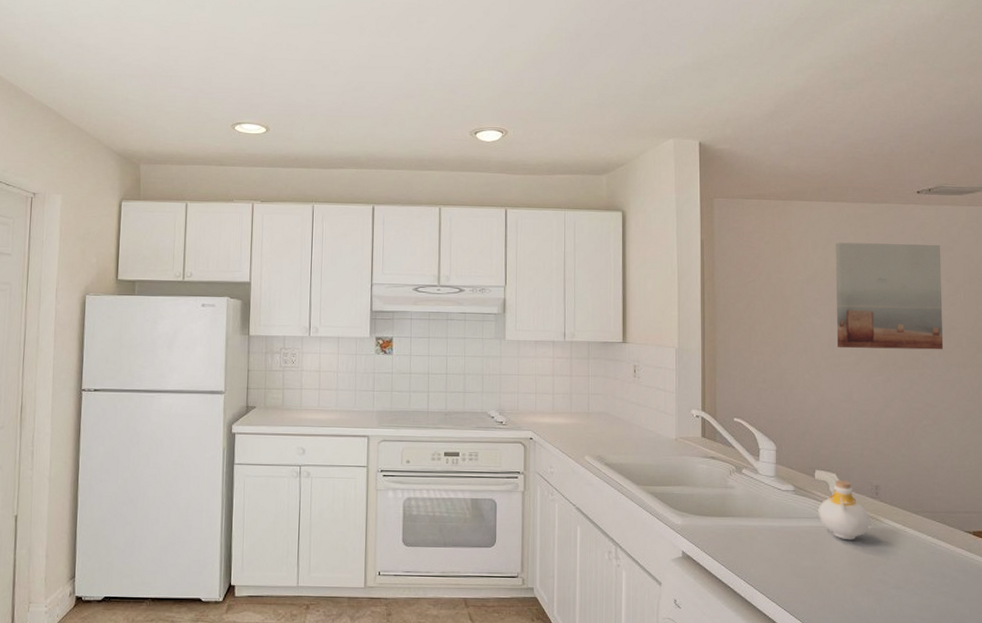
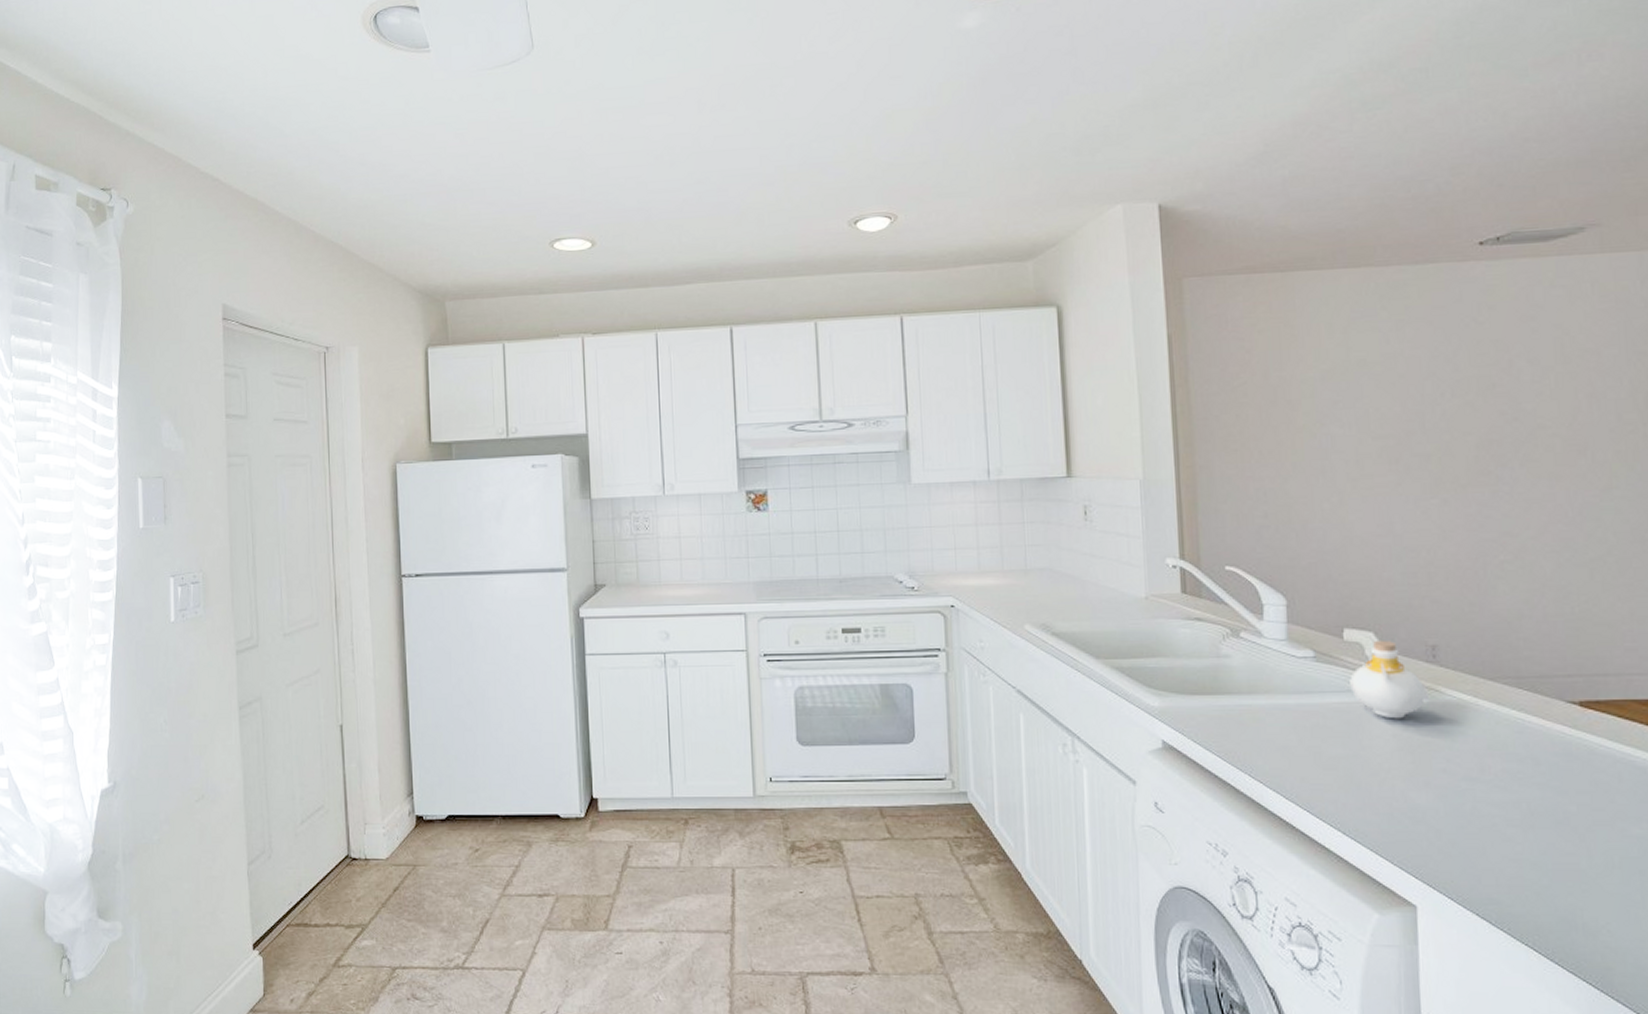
wall art: present [835,242,944,350] -> none [1359,313,1527,465]

